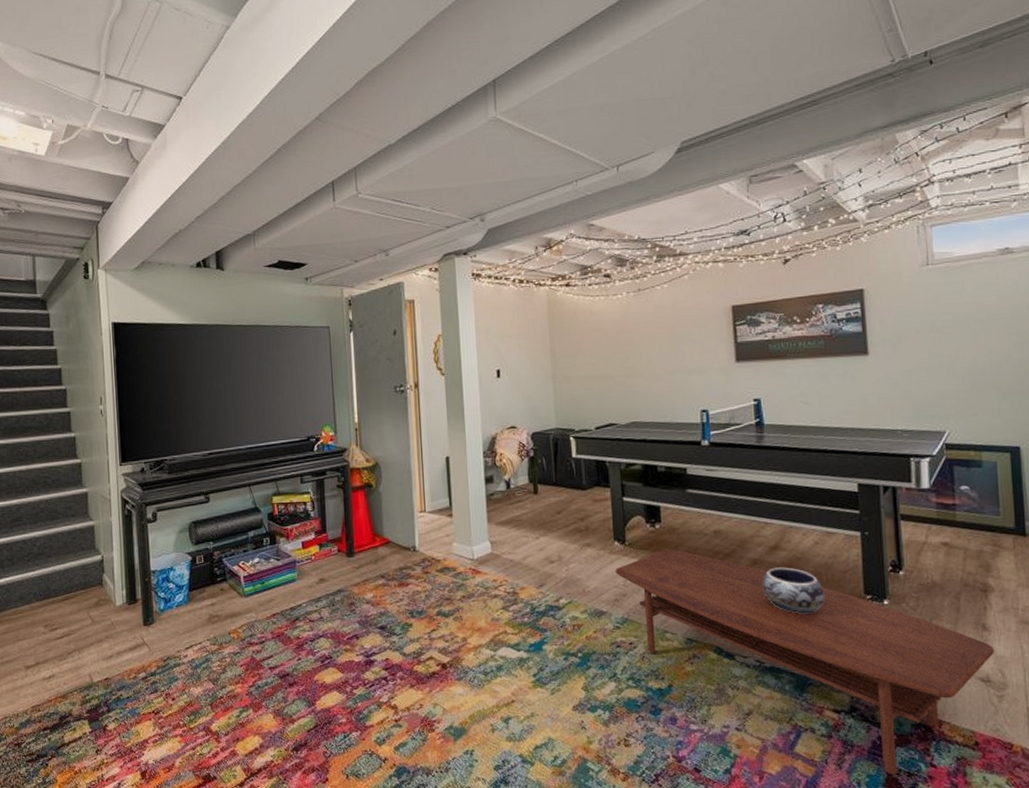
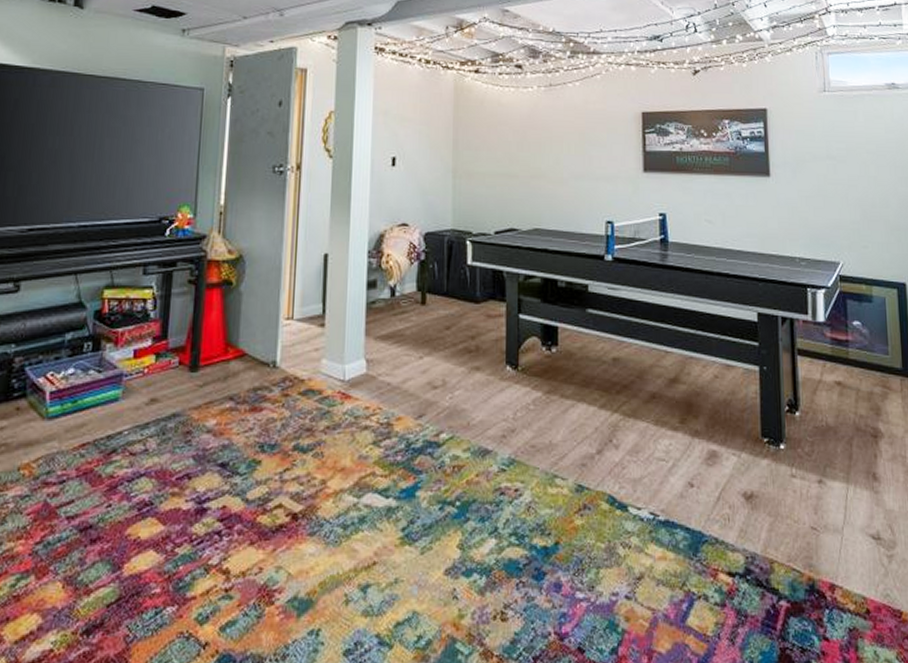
coffee table: present [615,549,994,776] -> none [505,377,884,652]
decorative bowl: present [761,567,824,614] -> none [659,403,722,458]

